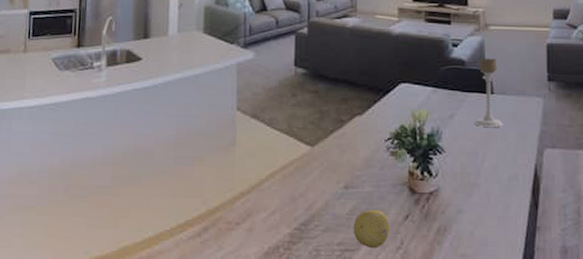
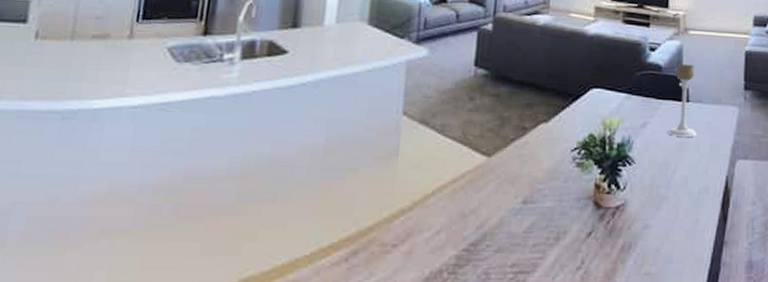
fruit: present [353,209,390,249] -> none [529,225,571,270]

